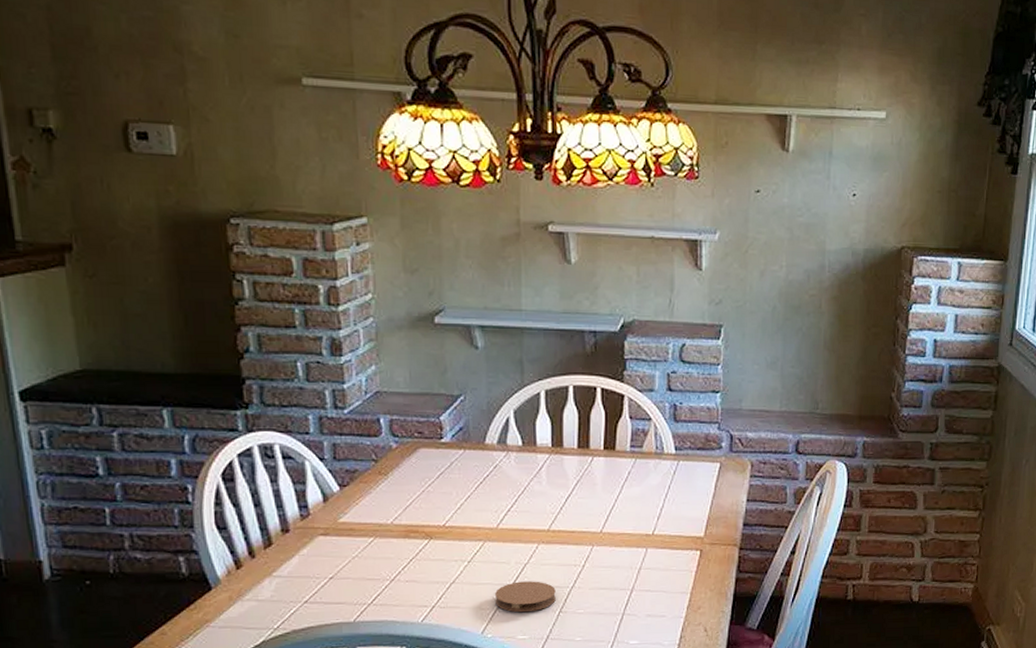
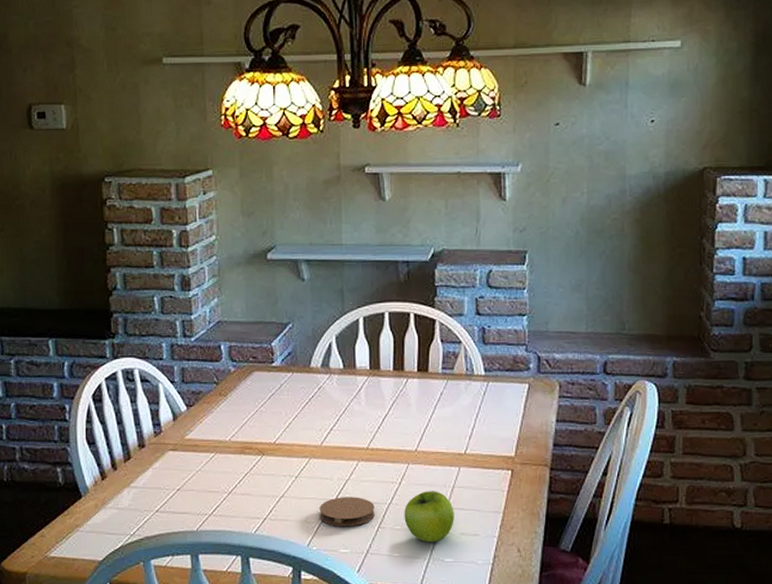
fruit: none [587,573,640,626] -> present [404,491,454,543]

